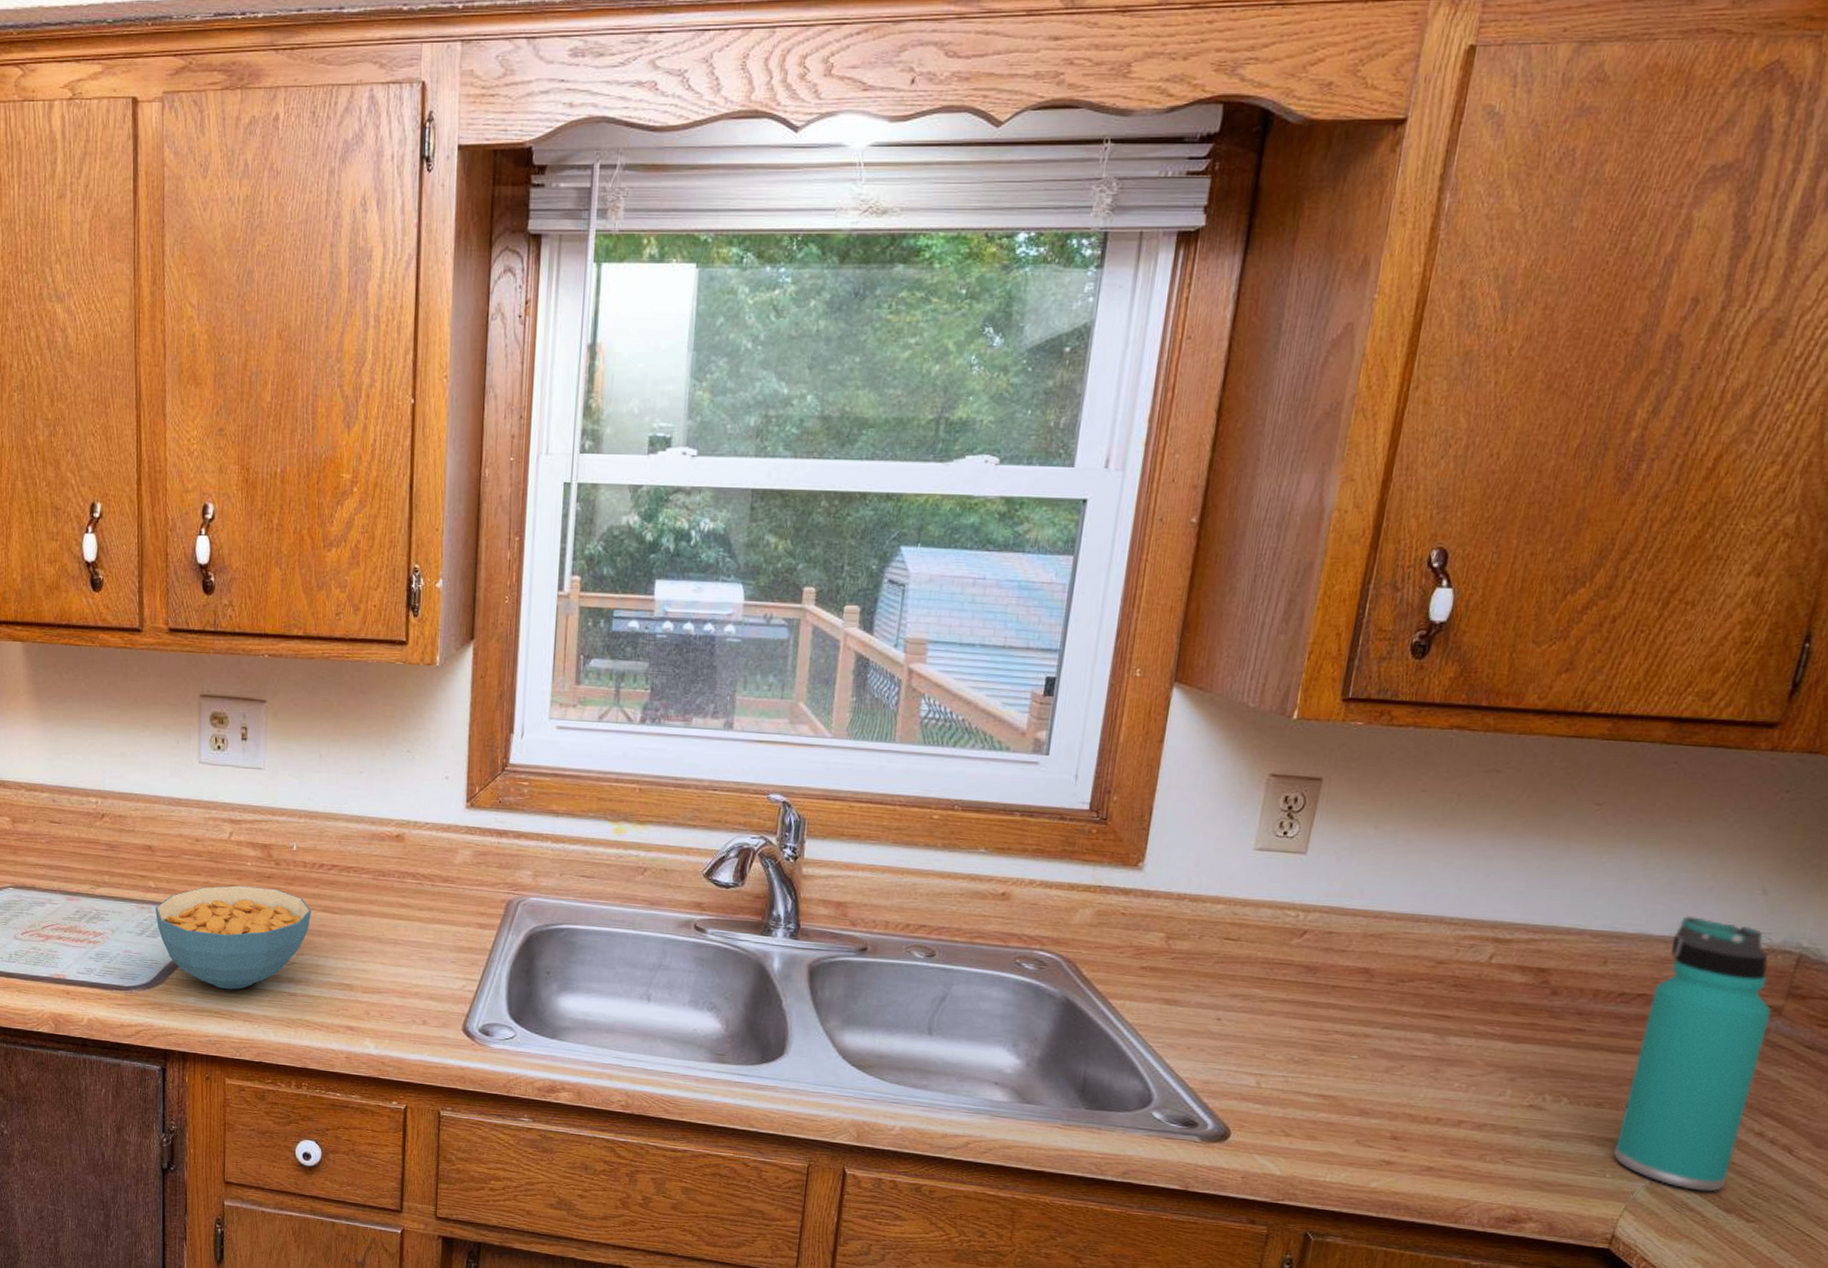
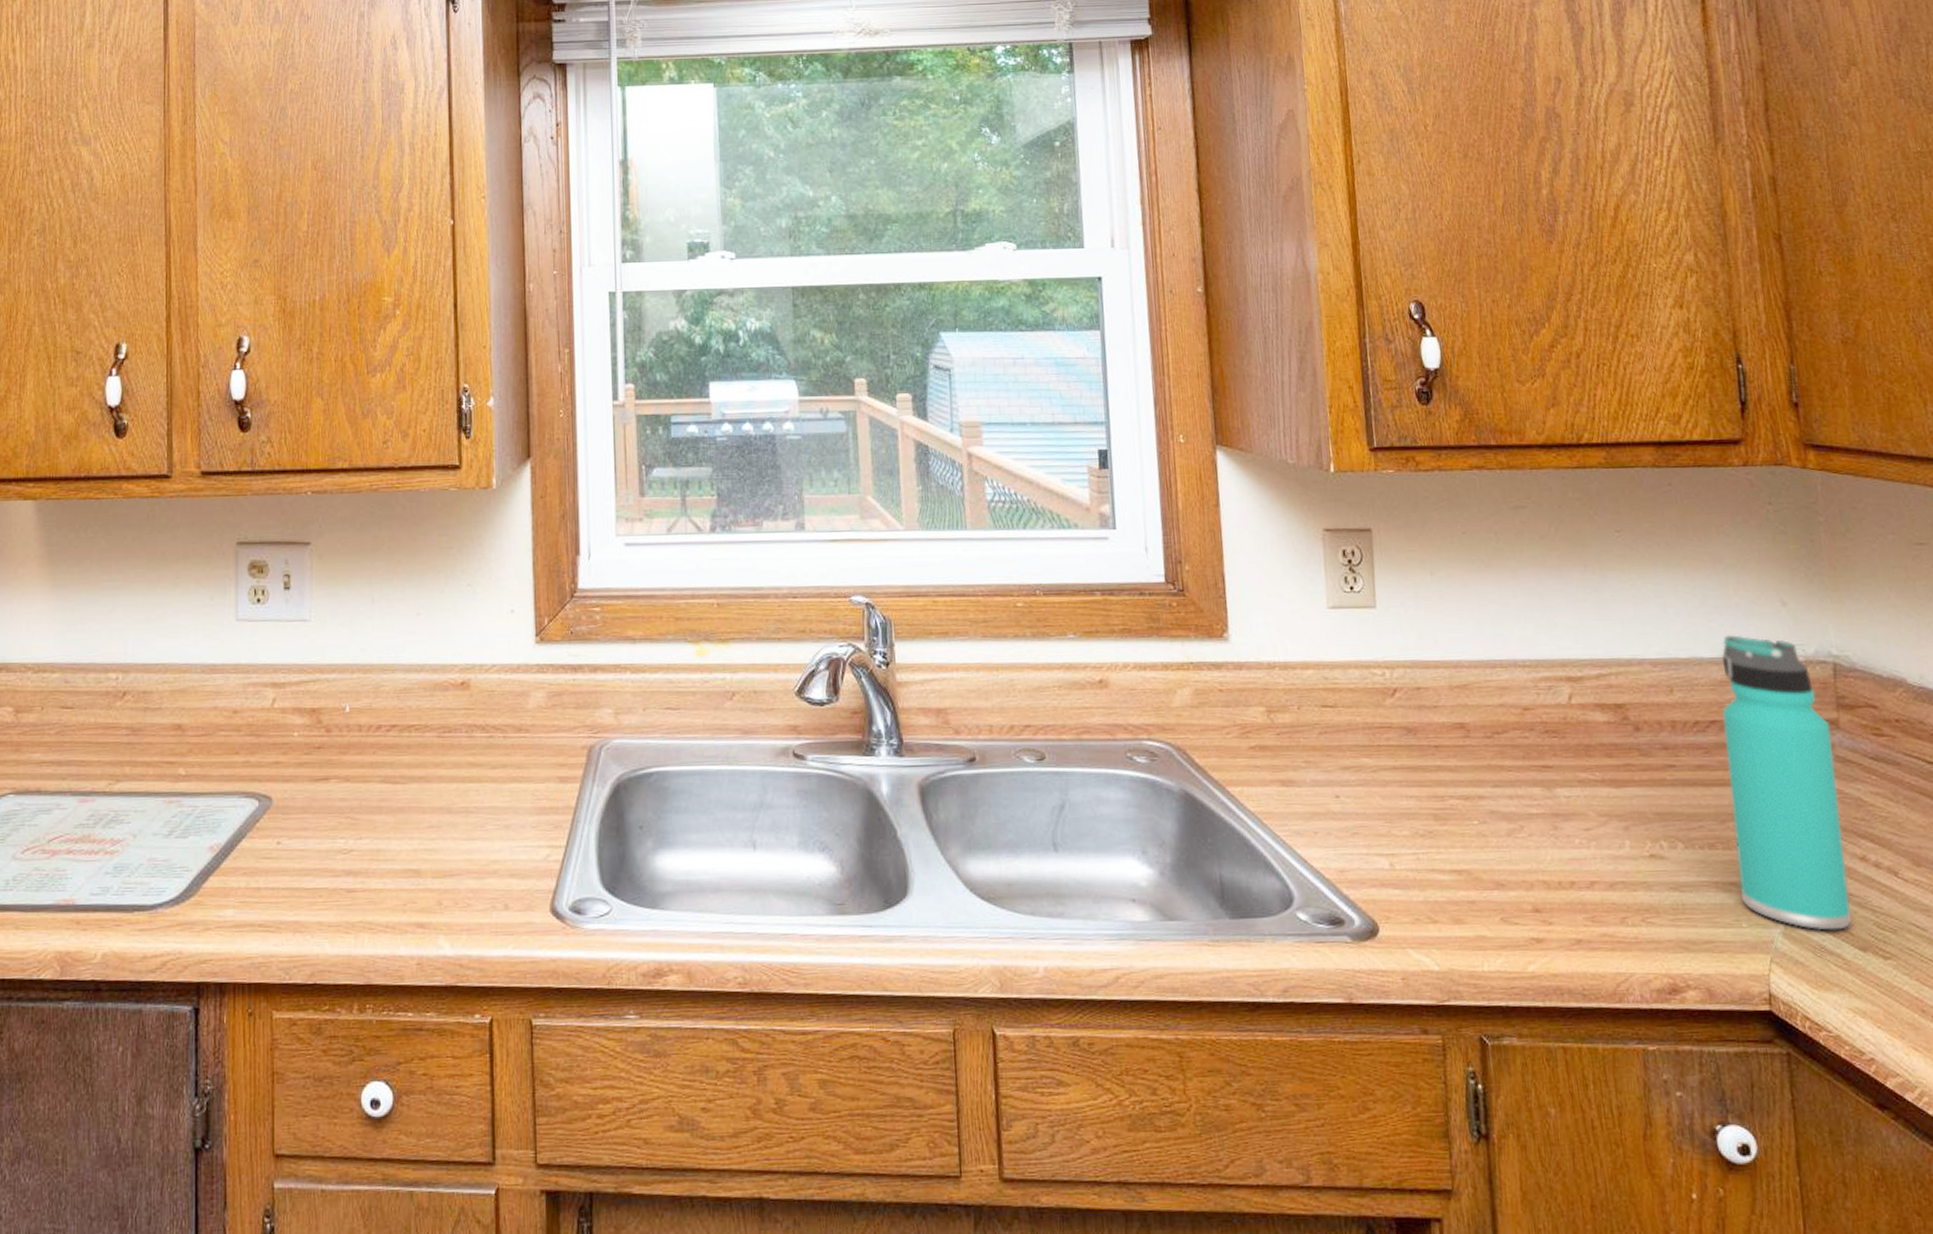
cereal bowl: present [154,885,311,990] -> none [185,760,369,894]

